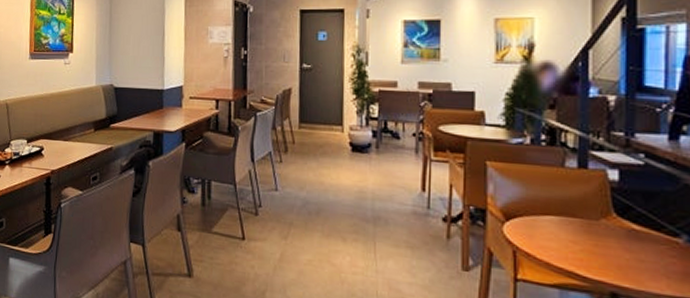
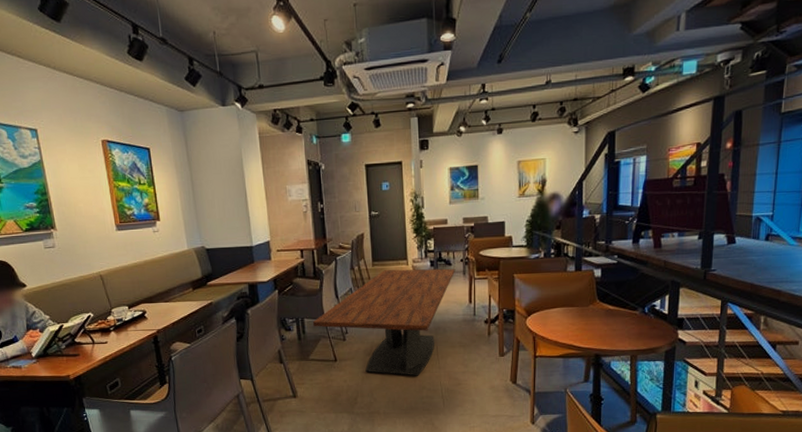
dining table: none [220,135,404,277] -> present [312,268,455,376]

